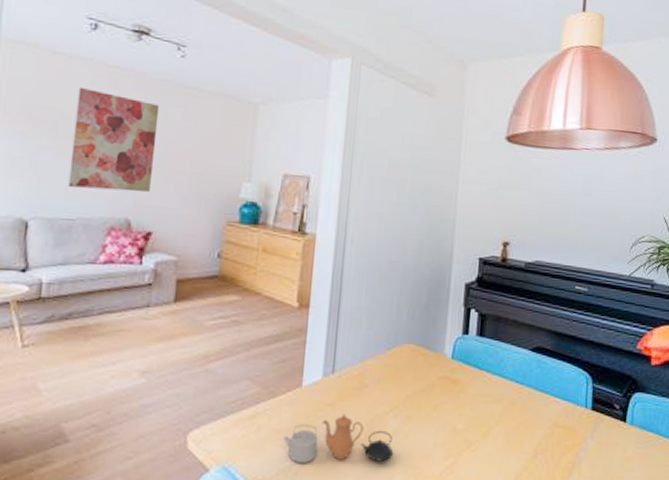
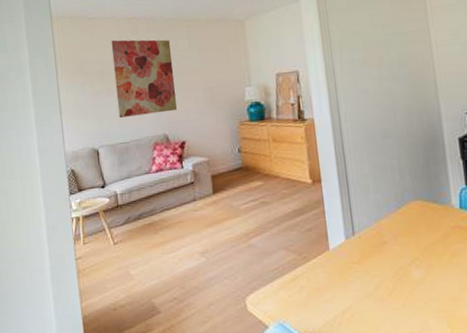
teapot: present [283,414,394,463] -> none [323,269,424,315]

